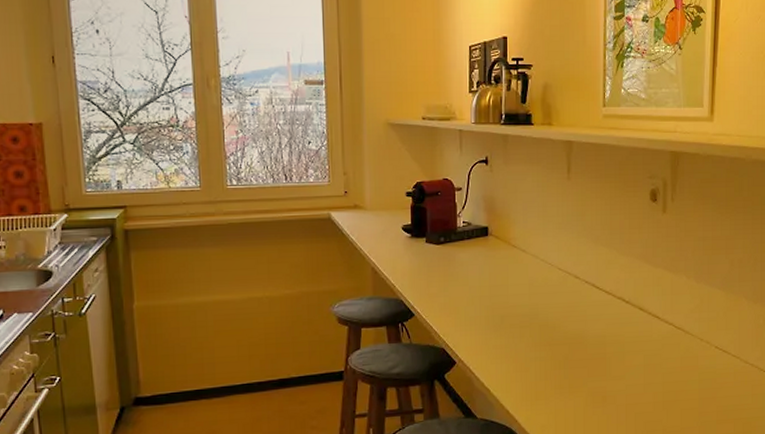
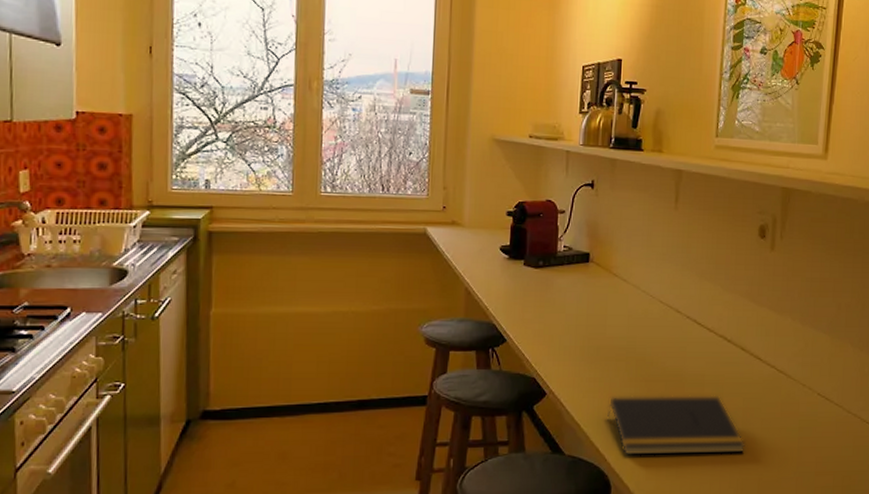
notepad: none [515,354,648,417] -> present [607,395,746,457]

